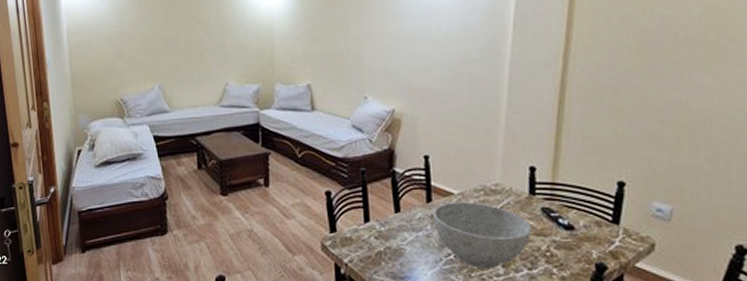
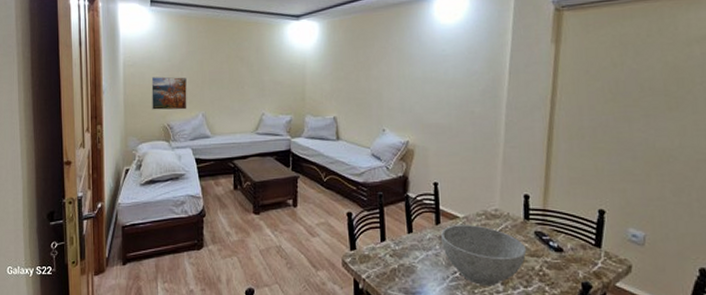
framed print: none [99,44,141,83] -> present [151,76,187,110]

